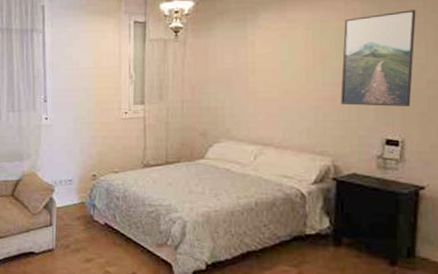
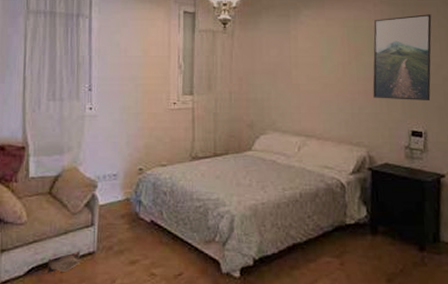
bag: none [13,247,41,266] -> present [48,251,81,274]

